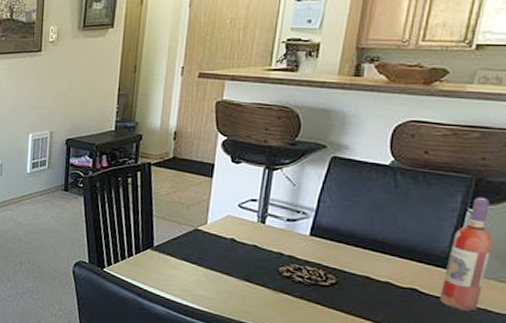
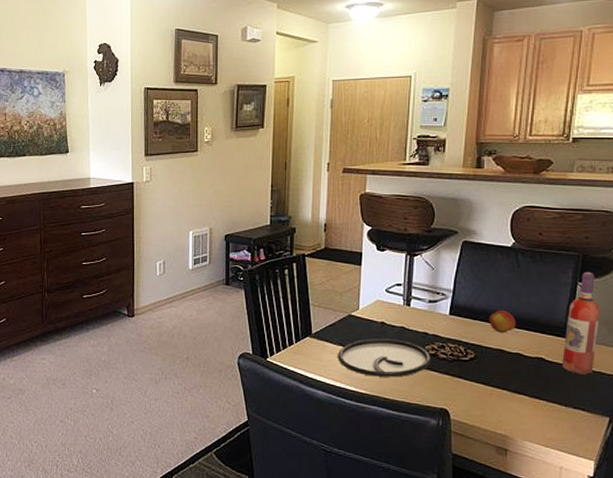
plate: none [180,255,285,298] -> present [338,338,431,377]
apple: none [355,233,388,259] -> present [488,309,516,333]

